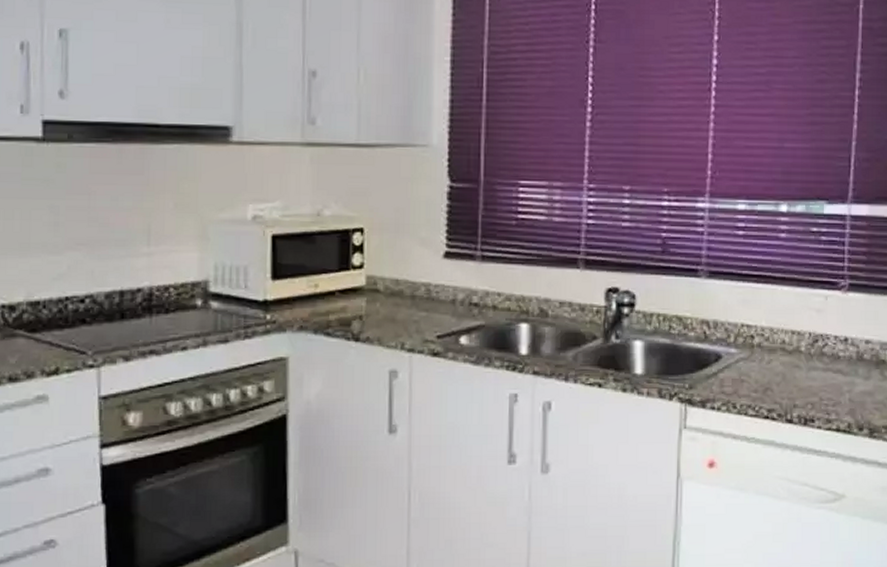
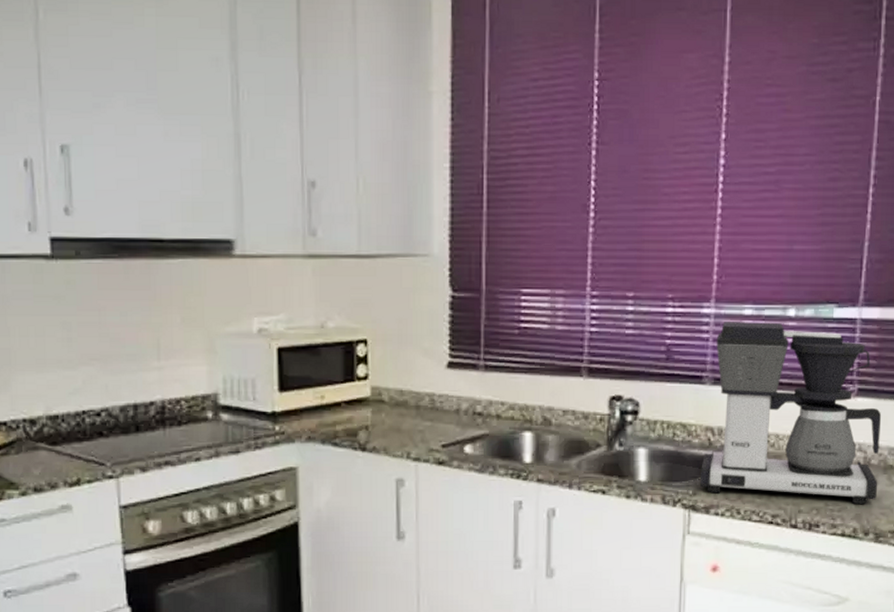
coffee maker: none [697,216,873,400] -> present [700,322,882,505]

